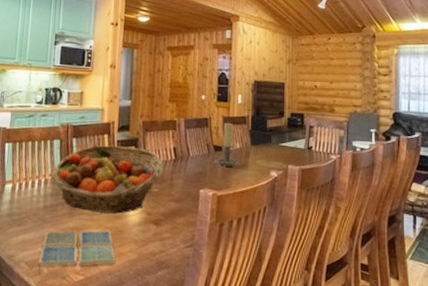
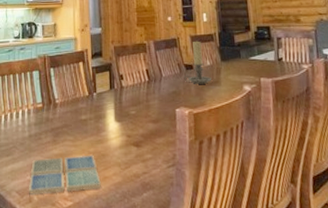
fruit basket: present [52,145,163,214] -> none [34,72,138,138]

